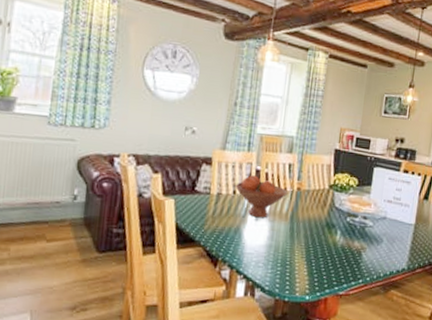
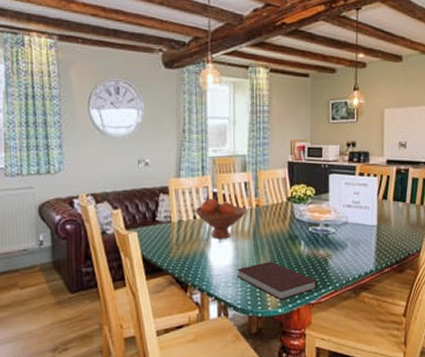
notebook: none [268,246,349,287] -> present [236,261,318,300]

